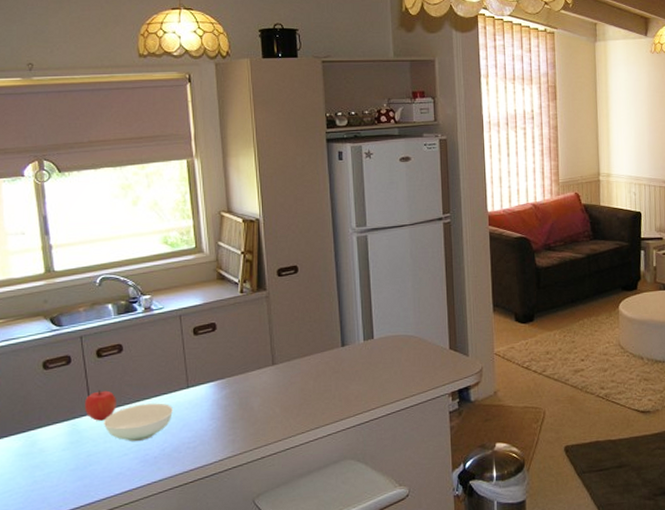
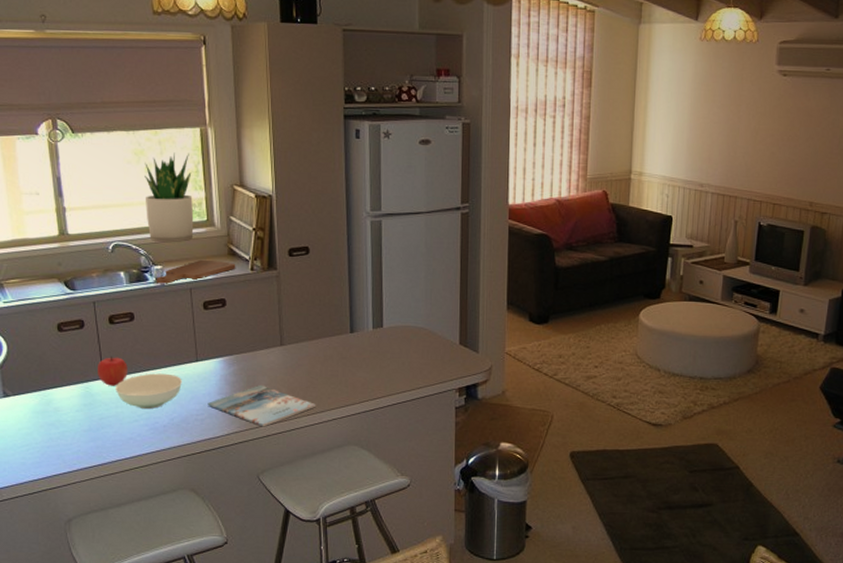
planter: none [132,184,182,273] -> present [145,152,194,243]
cutting board: none [144,285,226,313] -> present [156,259,236,284]
magazine: none [199,406,311,450] -> present [207,384,316,427]

